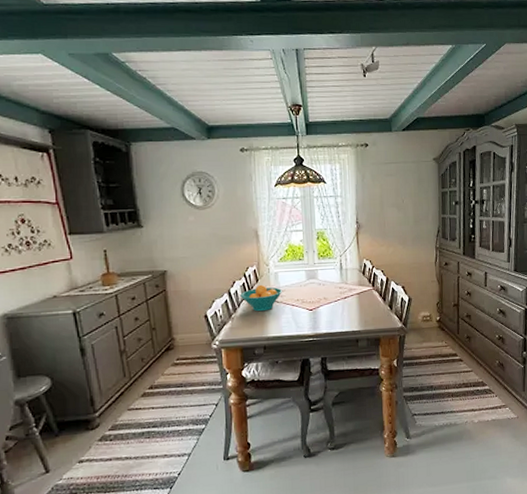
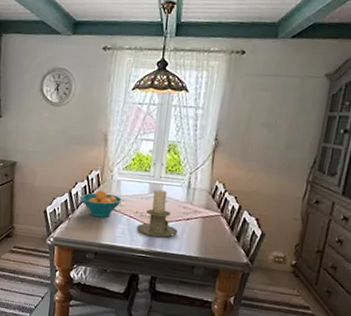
candle holder: none [300,275,338,320] -> present [137,189,178,238]

